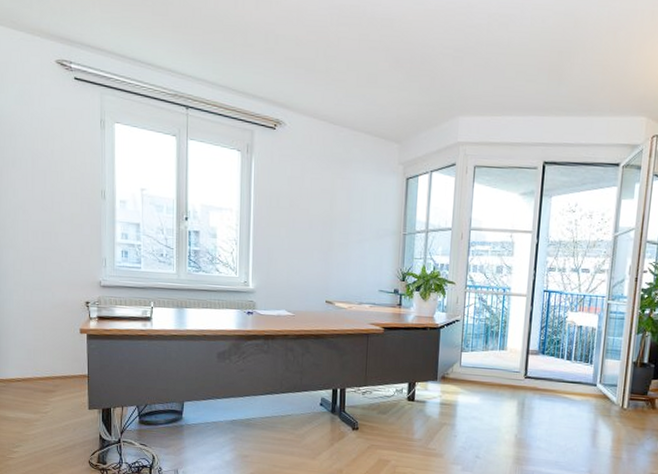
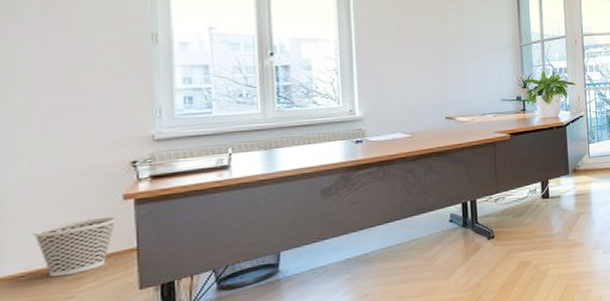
wastebasket: none [25,344,76,387] -> present [32,217,117,278]

